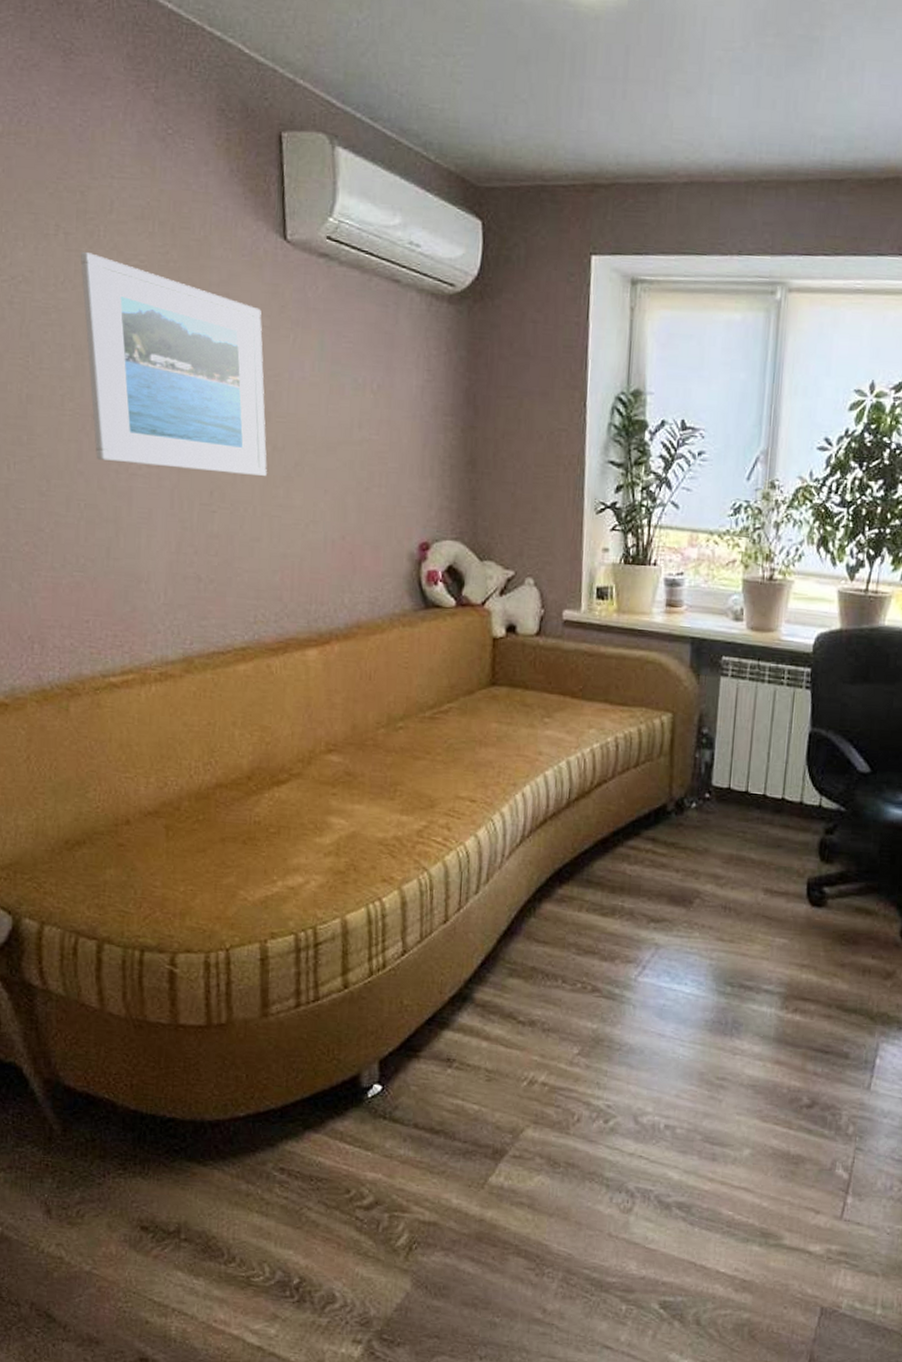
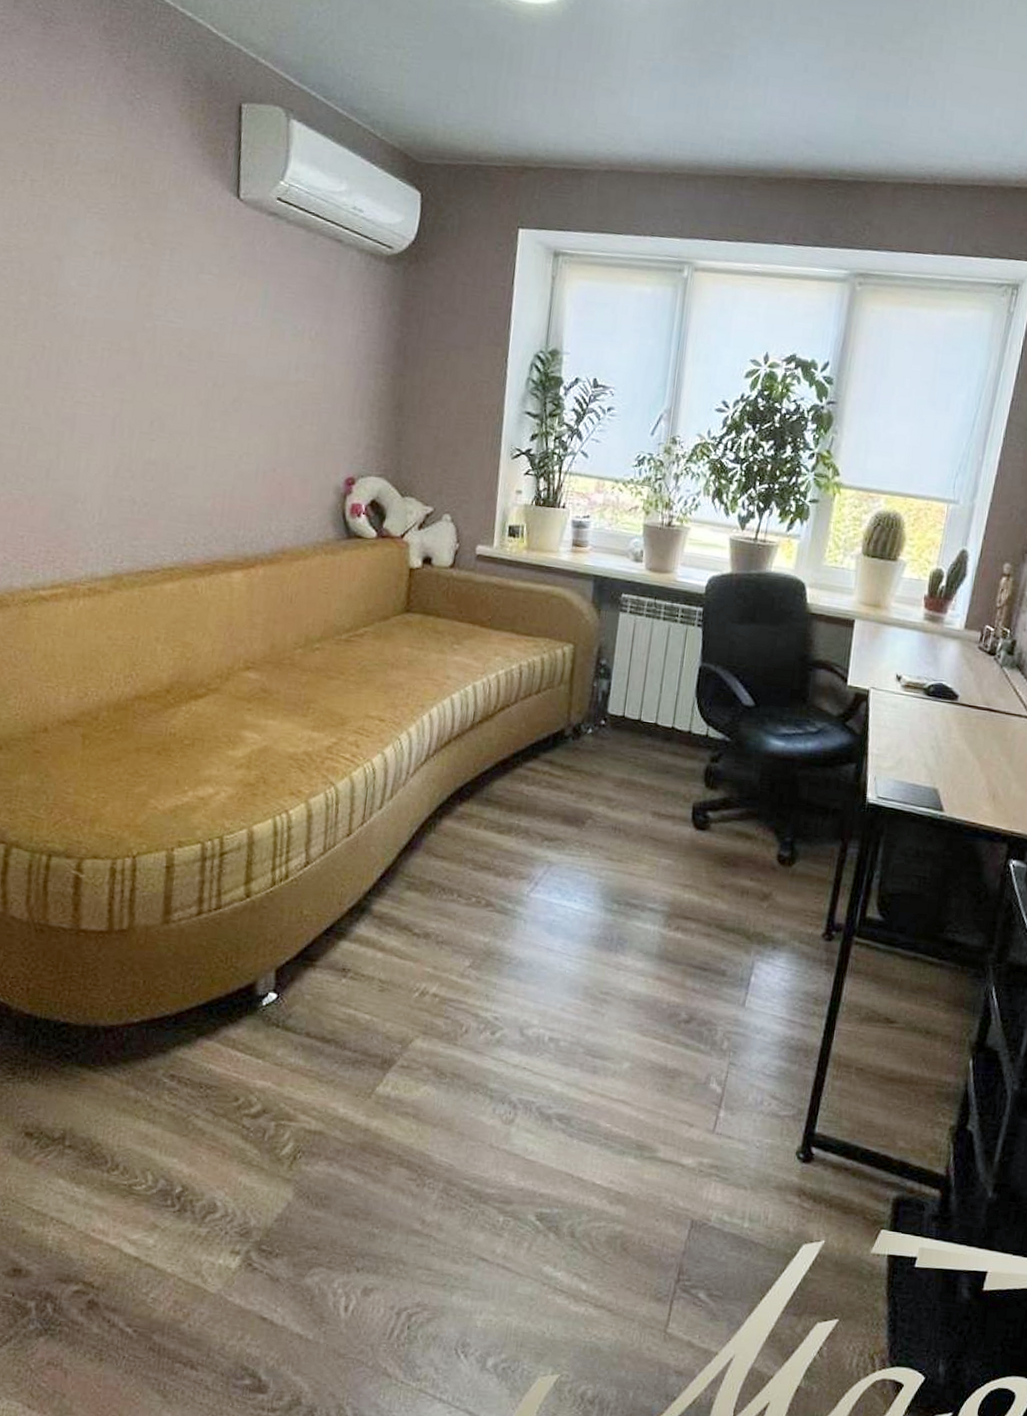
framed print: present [80,252,267,477] -> none [43,198,212,411]

